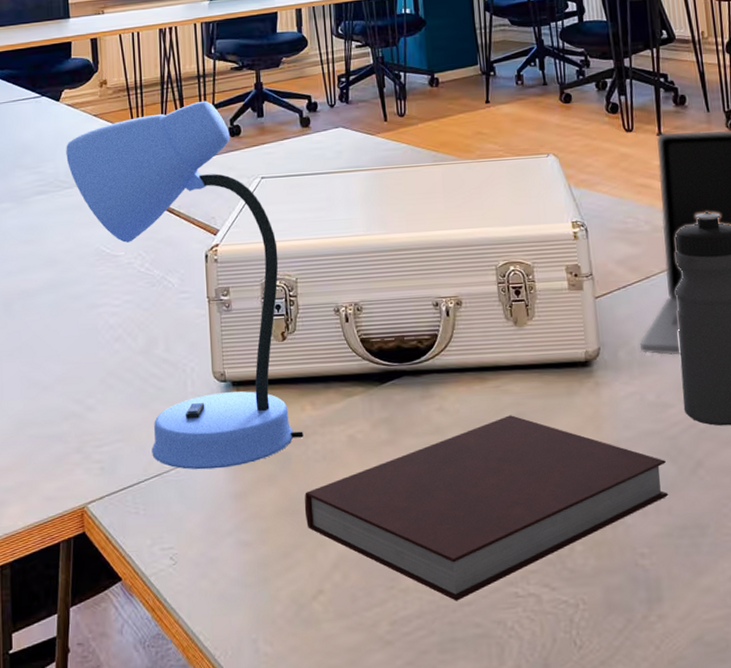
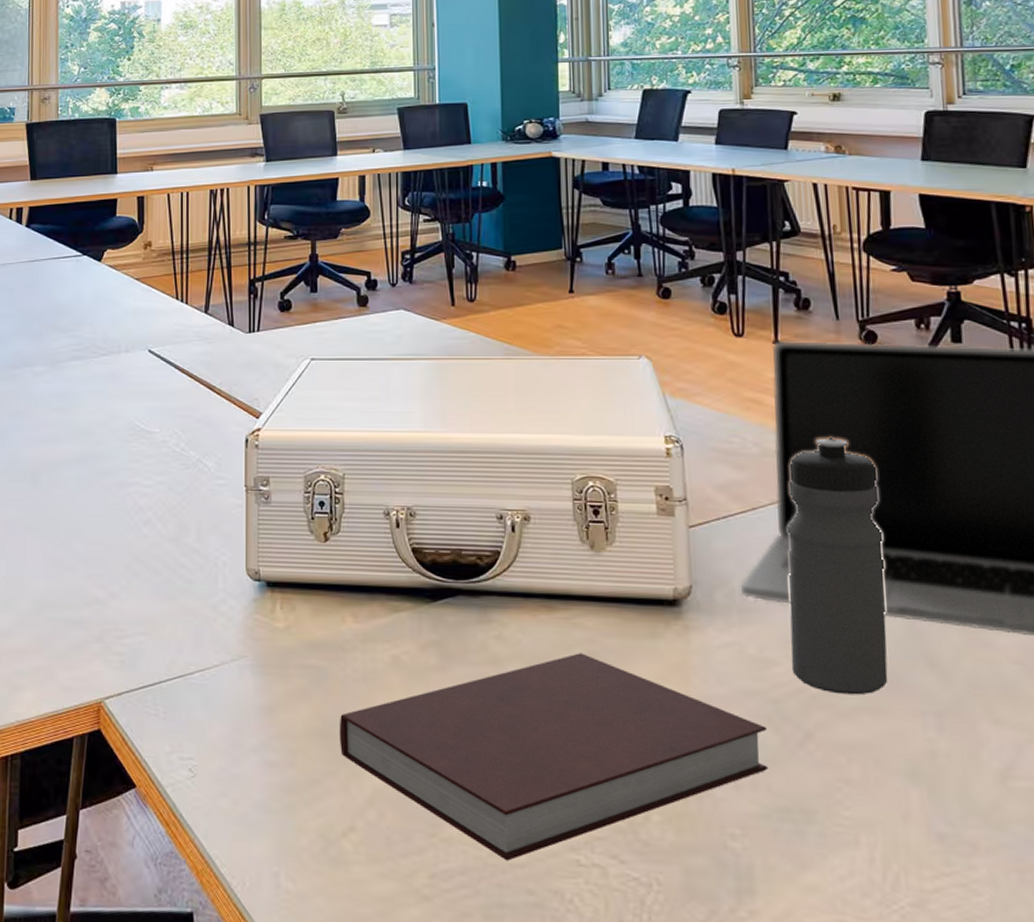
desk lamp: present [66,100,304,470] -> none [105,270,342,677]

